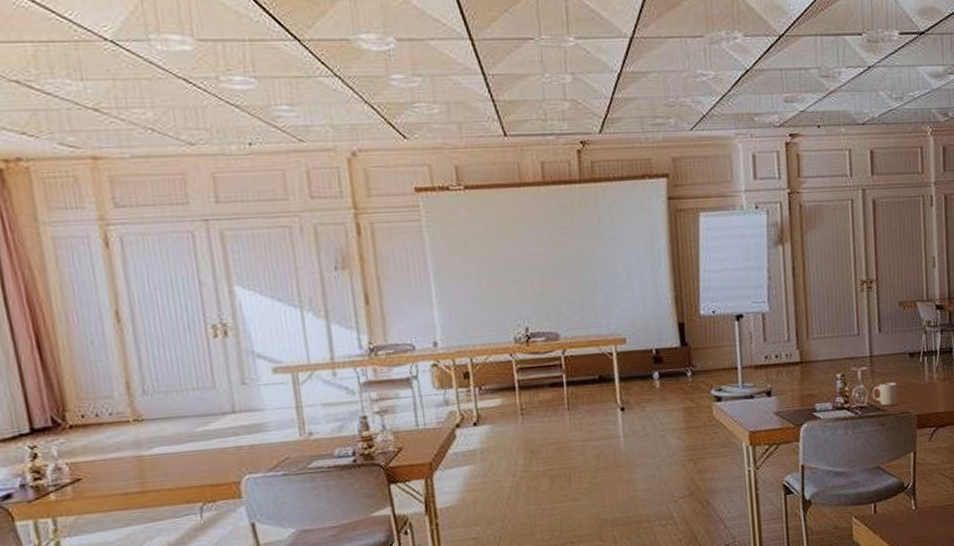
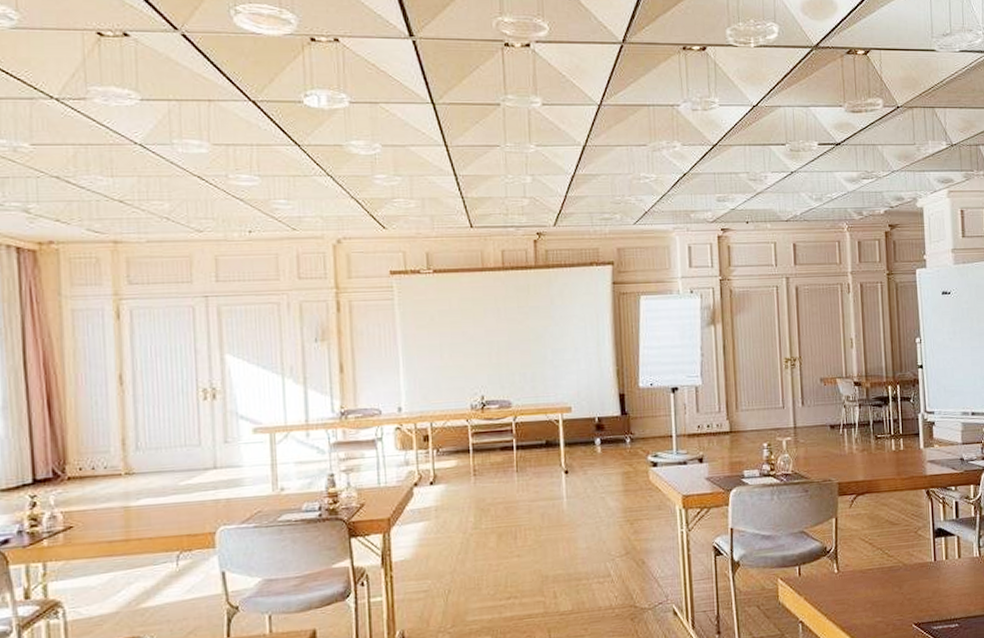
cup: present [872,382,897,407] -> none [796,452,820,475]

